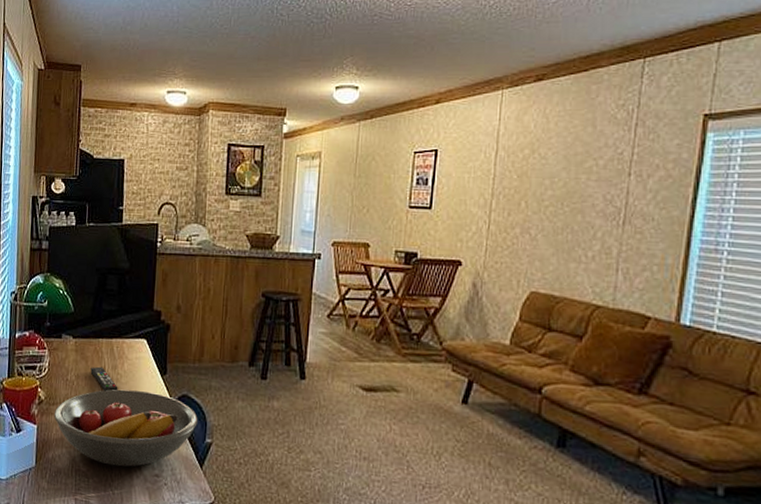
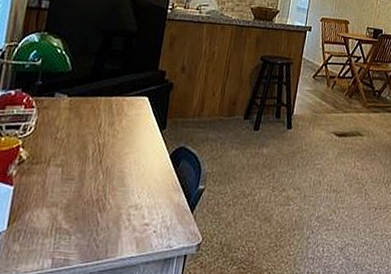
fruit bowl: present [53,389,198,467] -> none [36,144,193,220]
remote control: present [90,366,118,392] -> none [84,124,114,148]

